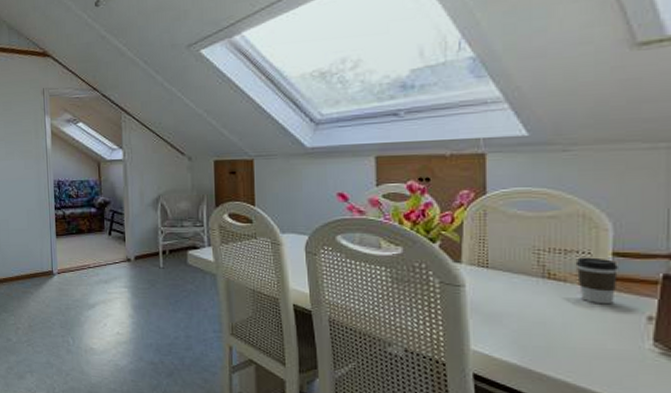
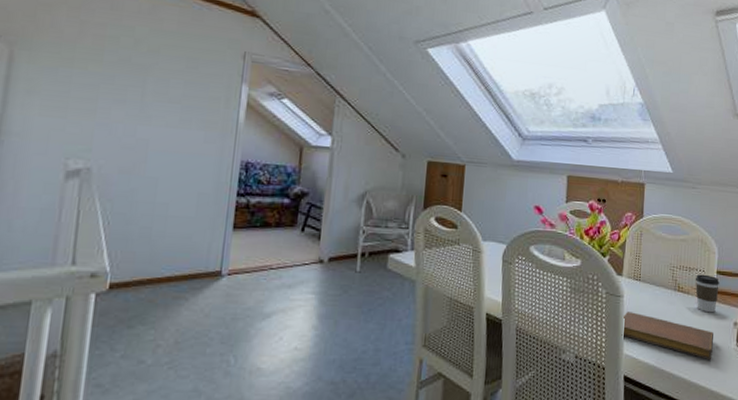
notebook: none [465,303,611,361] -> present [621,312,713,359]

